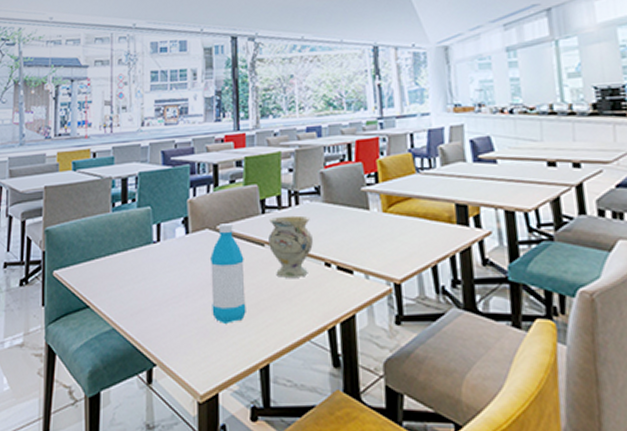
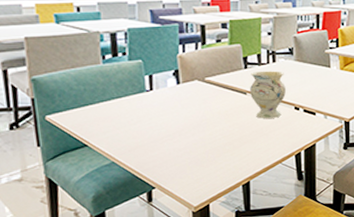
water bottle: present [210,223,246,323] -> none [200,76,231,154]

